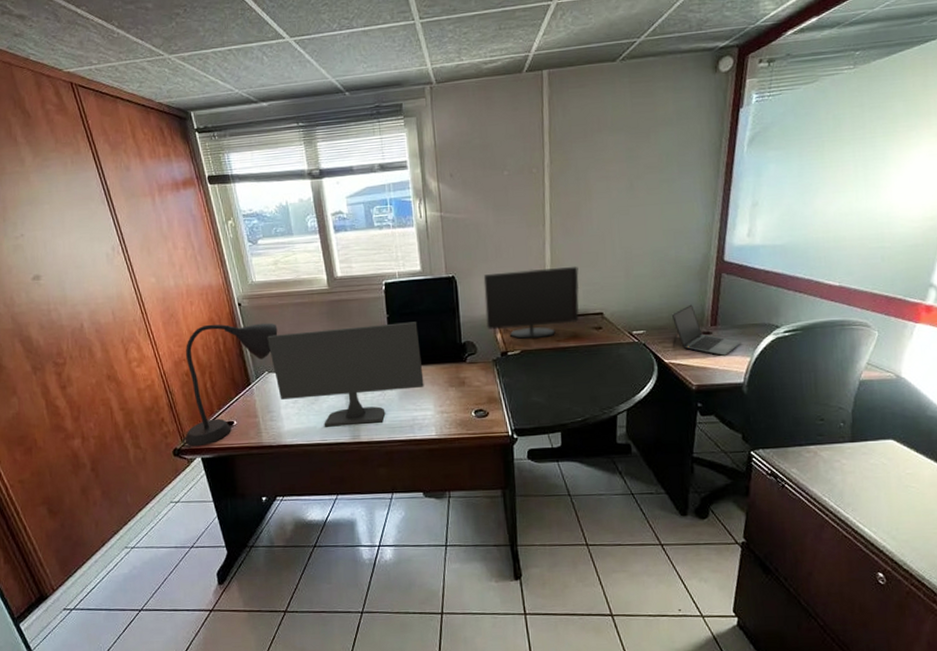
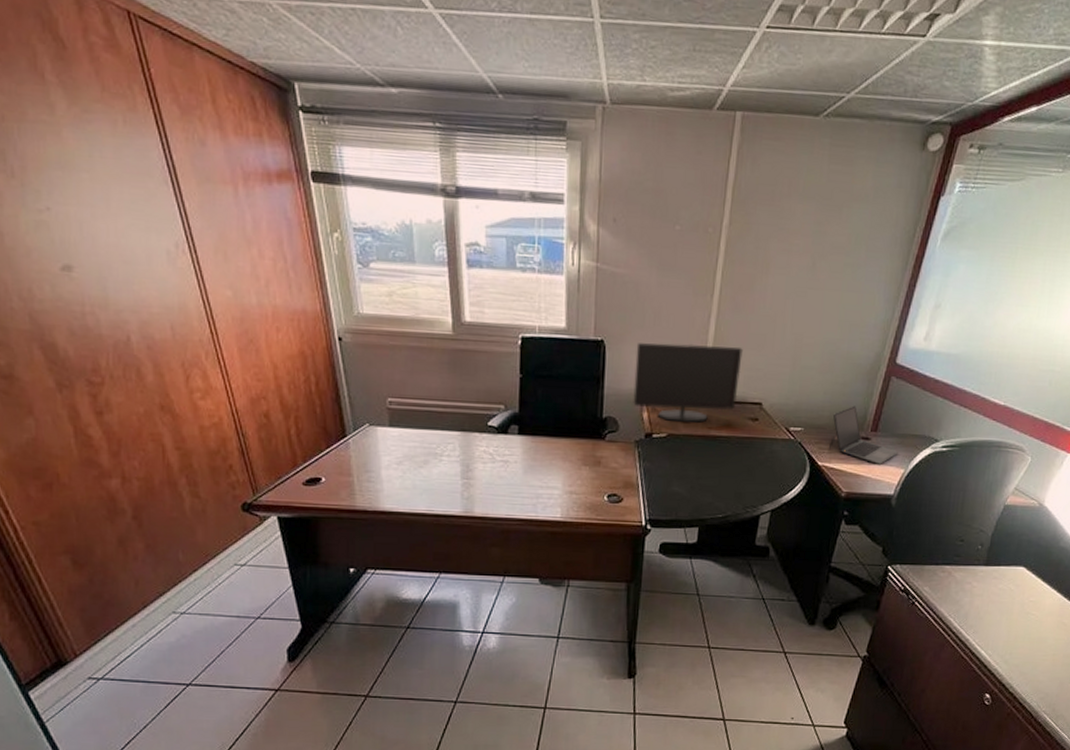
desk lamp: present [182,322,278,448] -> none [254,358,386,504]
computer monitor: present [267,321,424,427] -> none [372,381,555,498]

